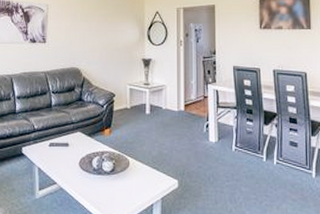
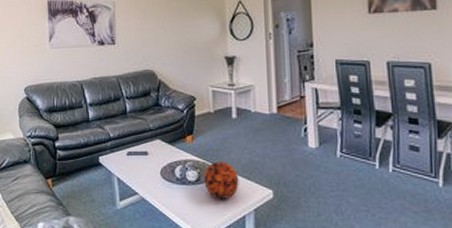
decorative ball: none [118,154,149,188] -> present [204,162,239,199]

